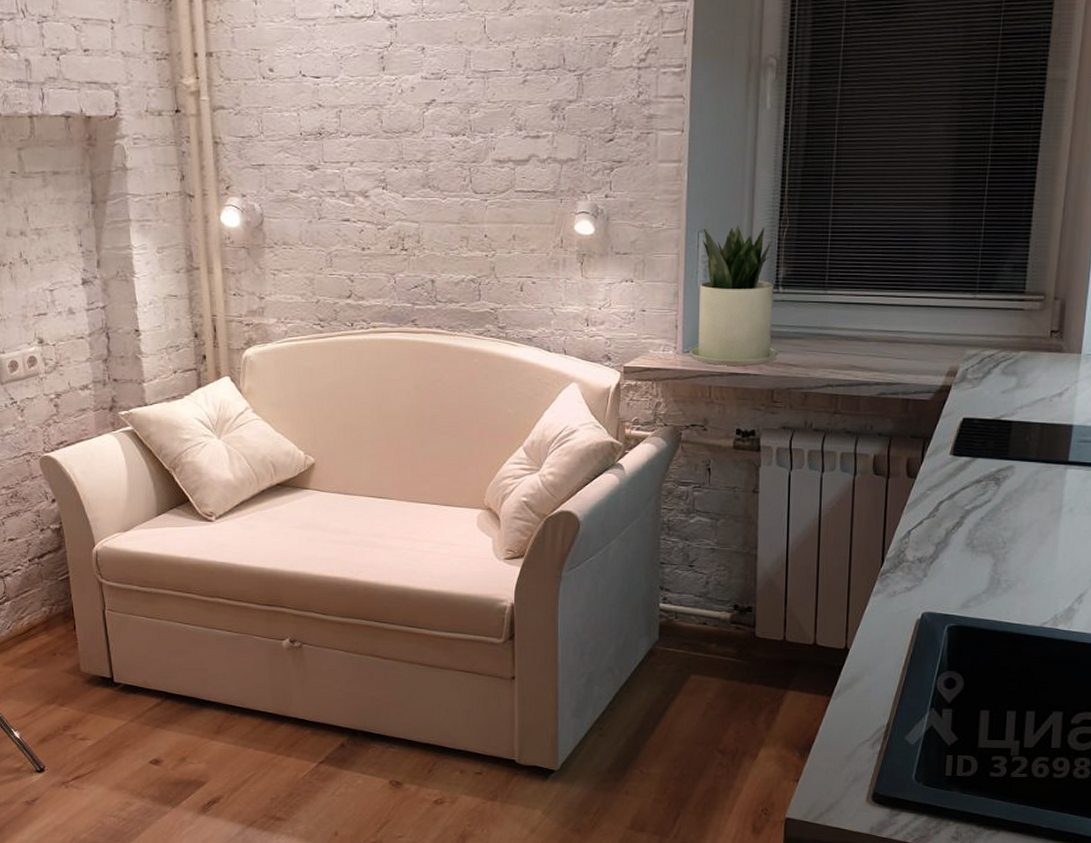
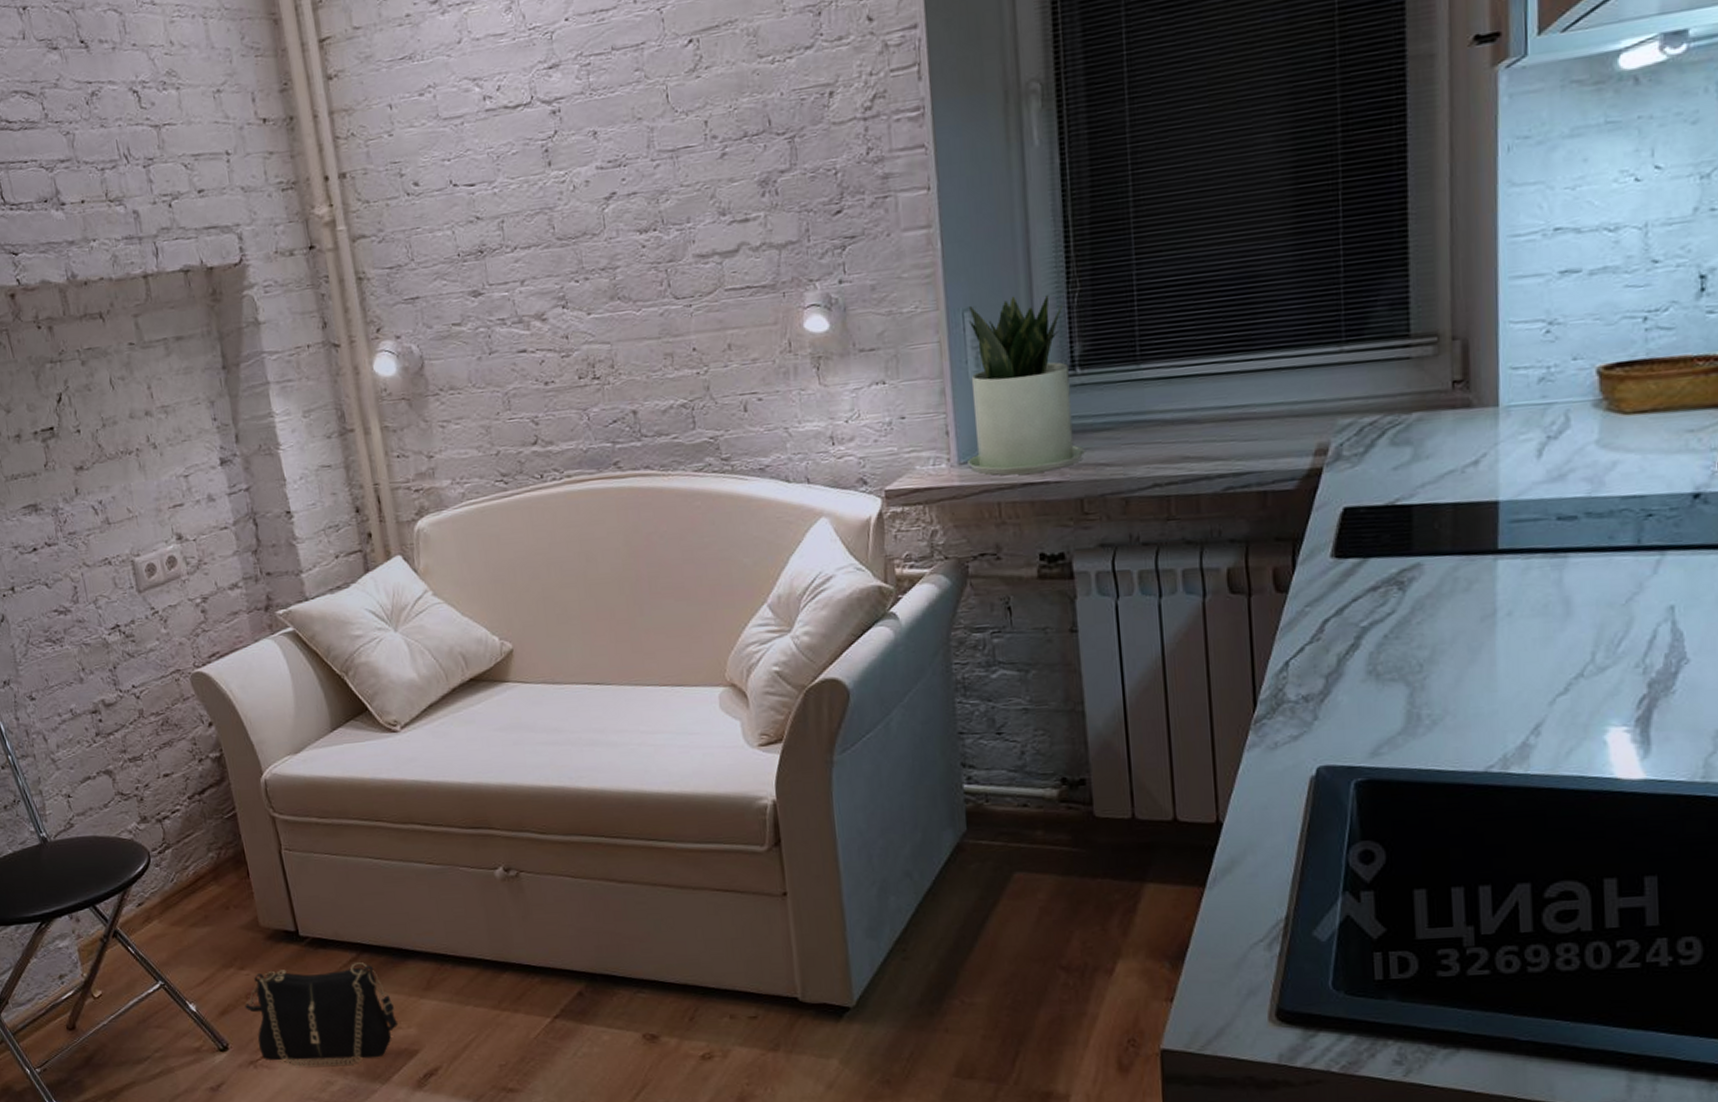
handbag: none [62,707,191,790] -> present [245,962,399,1067]

